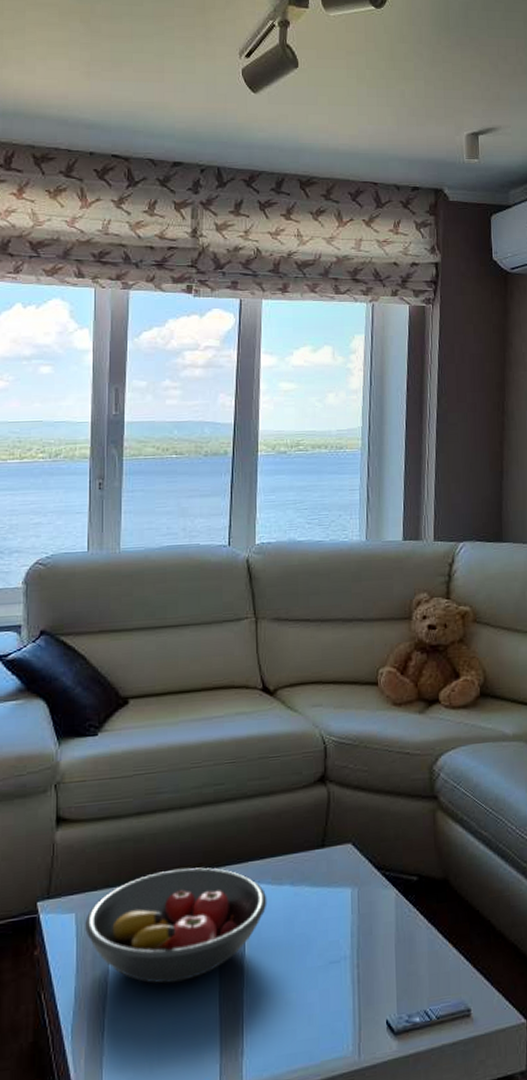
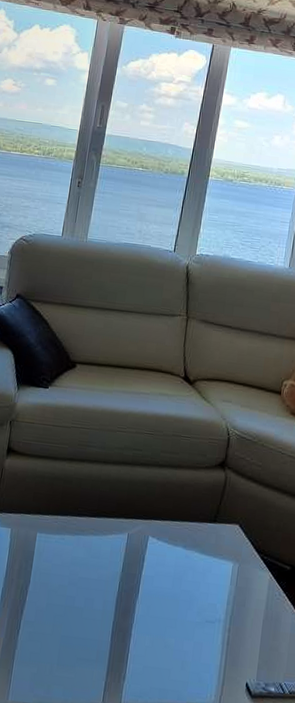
fruit bowl: present [85,867,267,984] -> none [17,511,163,606]

